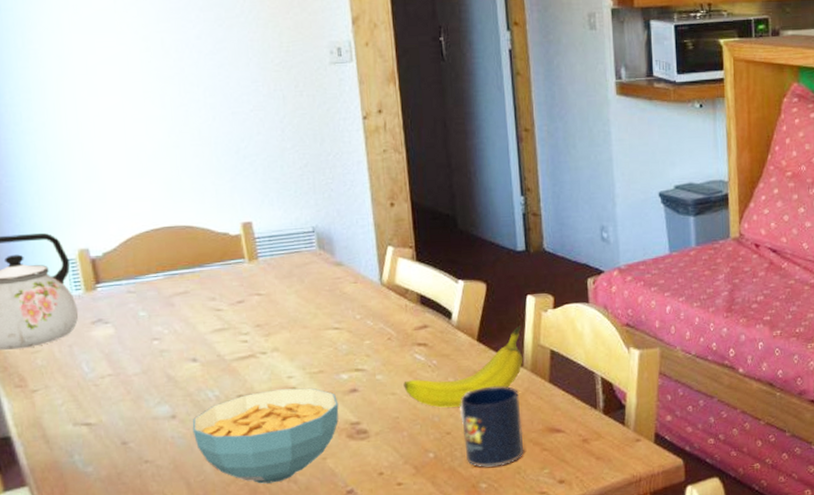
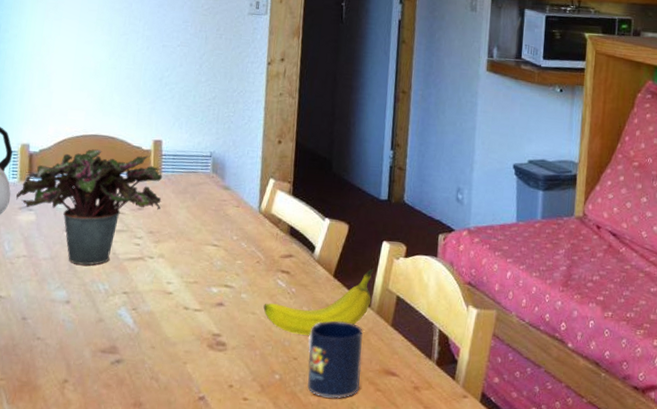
potted plant: none [85,241,266,375] -> present [16,149,163,265]
cereal bowl: present [192,388,339,484] -> none [80,292,206,378]

